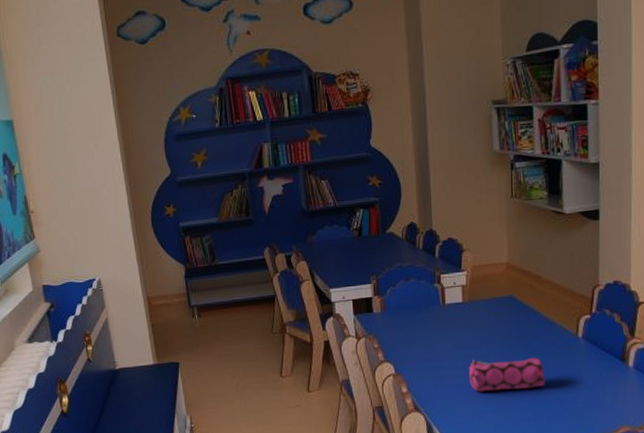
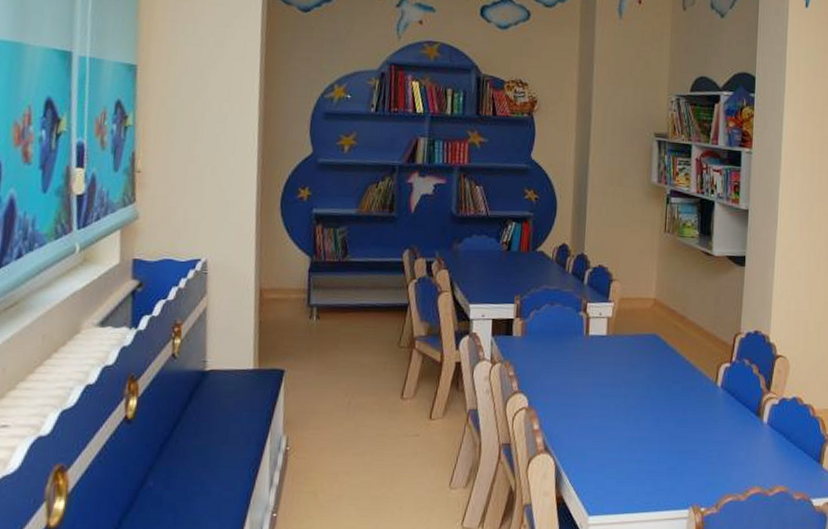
pencil case: present [469,357,545,392] -> none [605,399,682,438]

